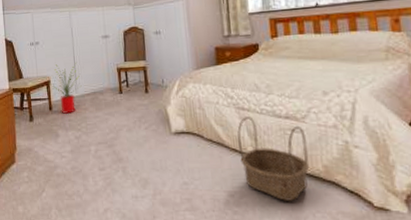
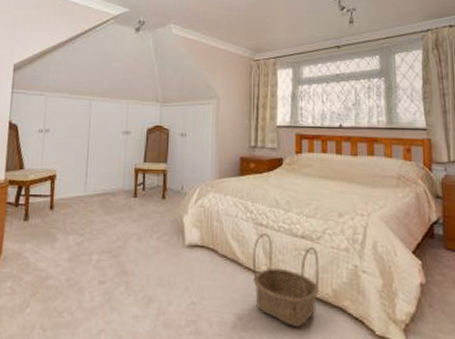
house plant: present [48,63,82,115] -> none [54,157,93,216]

